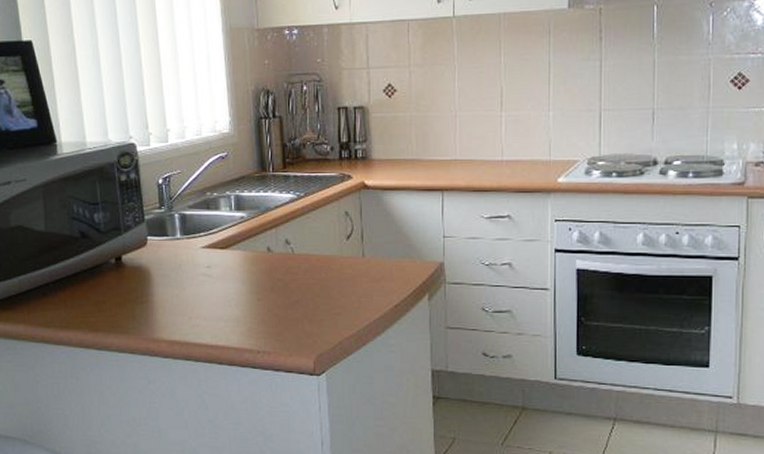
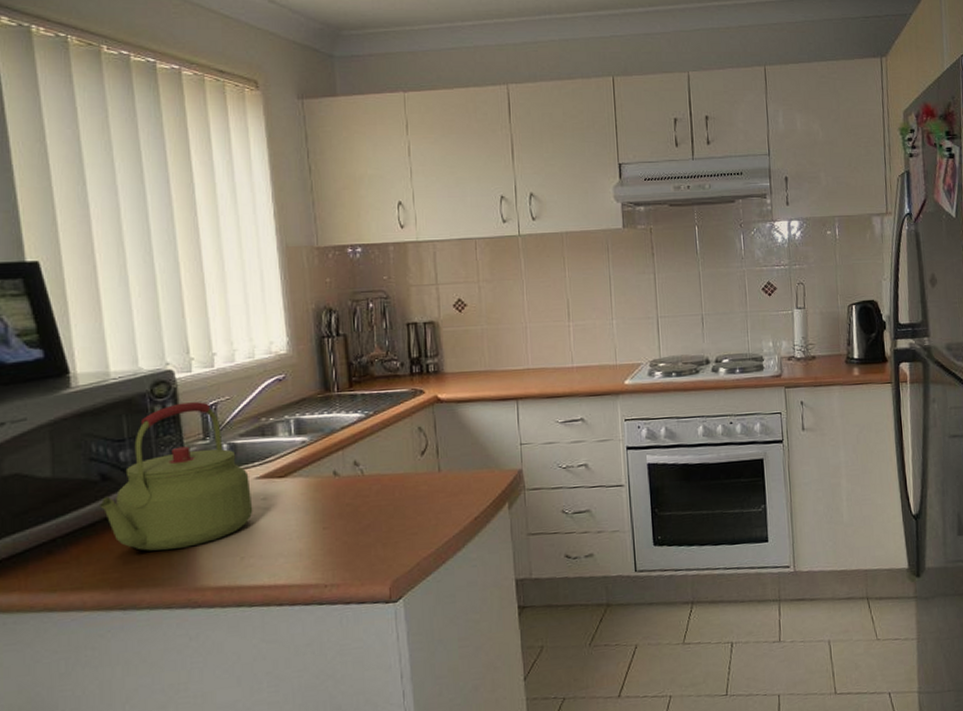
kettle: none [80,174,199,304] -> present [100,402,253,551]

